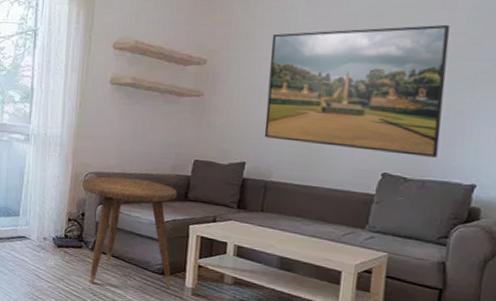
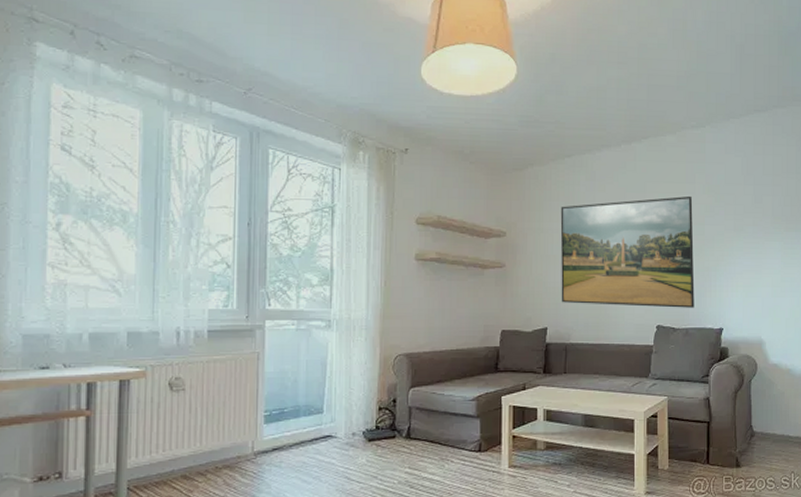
side table: present [82,176,178,287] -> none [392,355,489,476]

